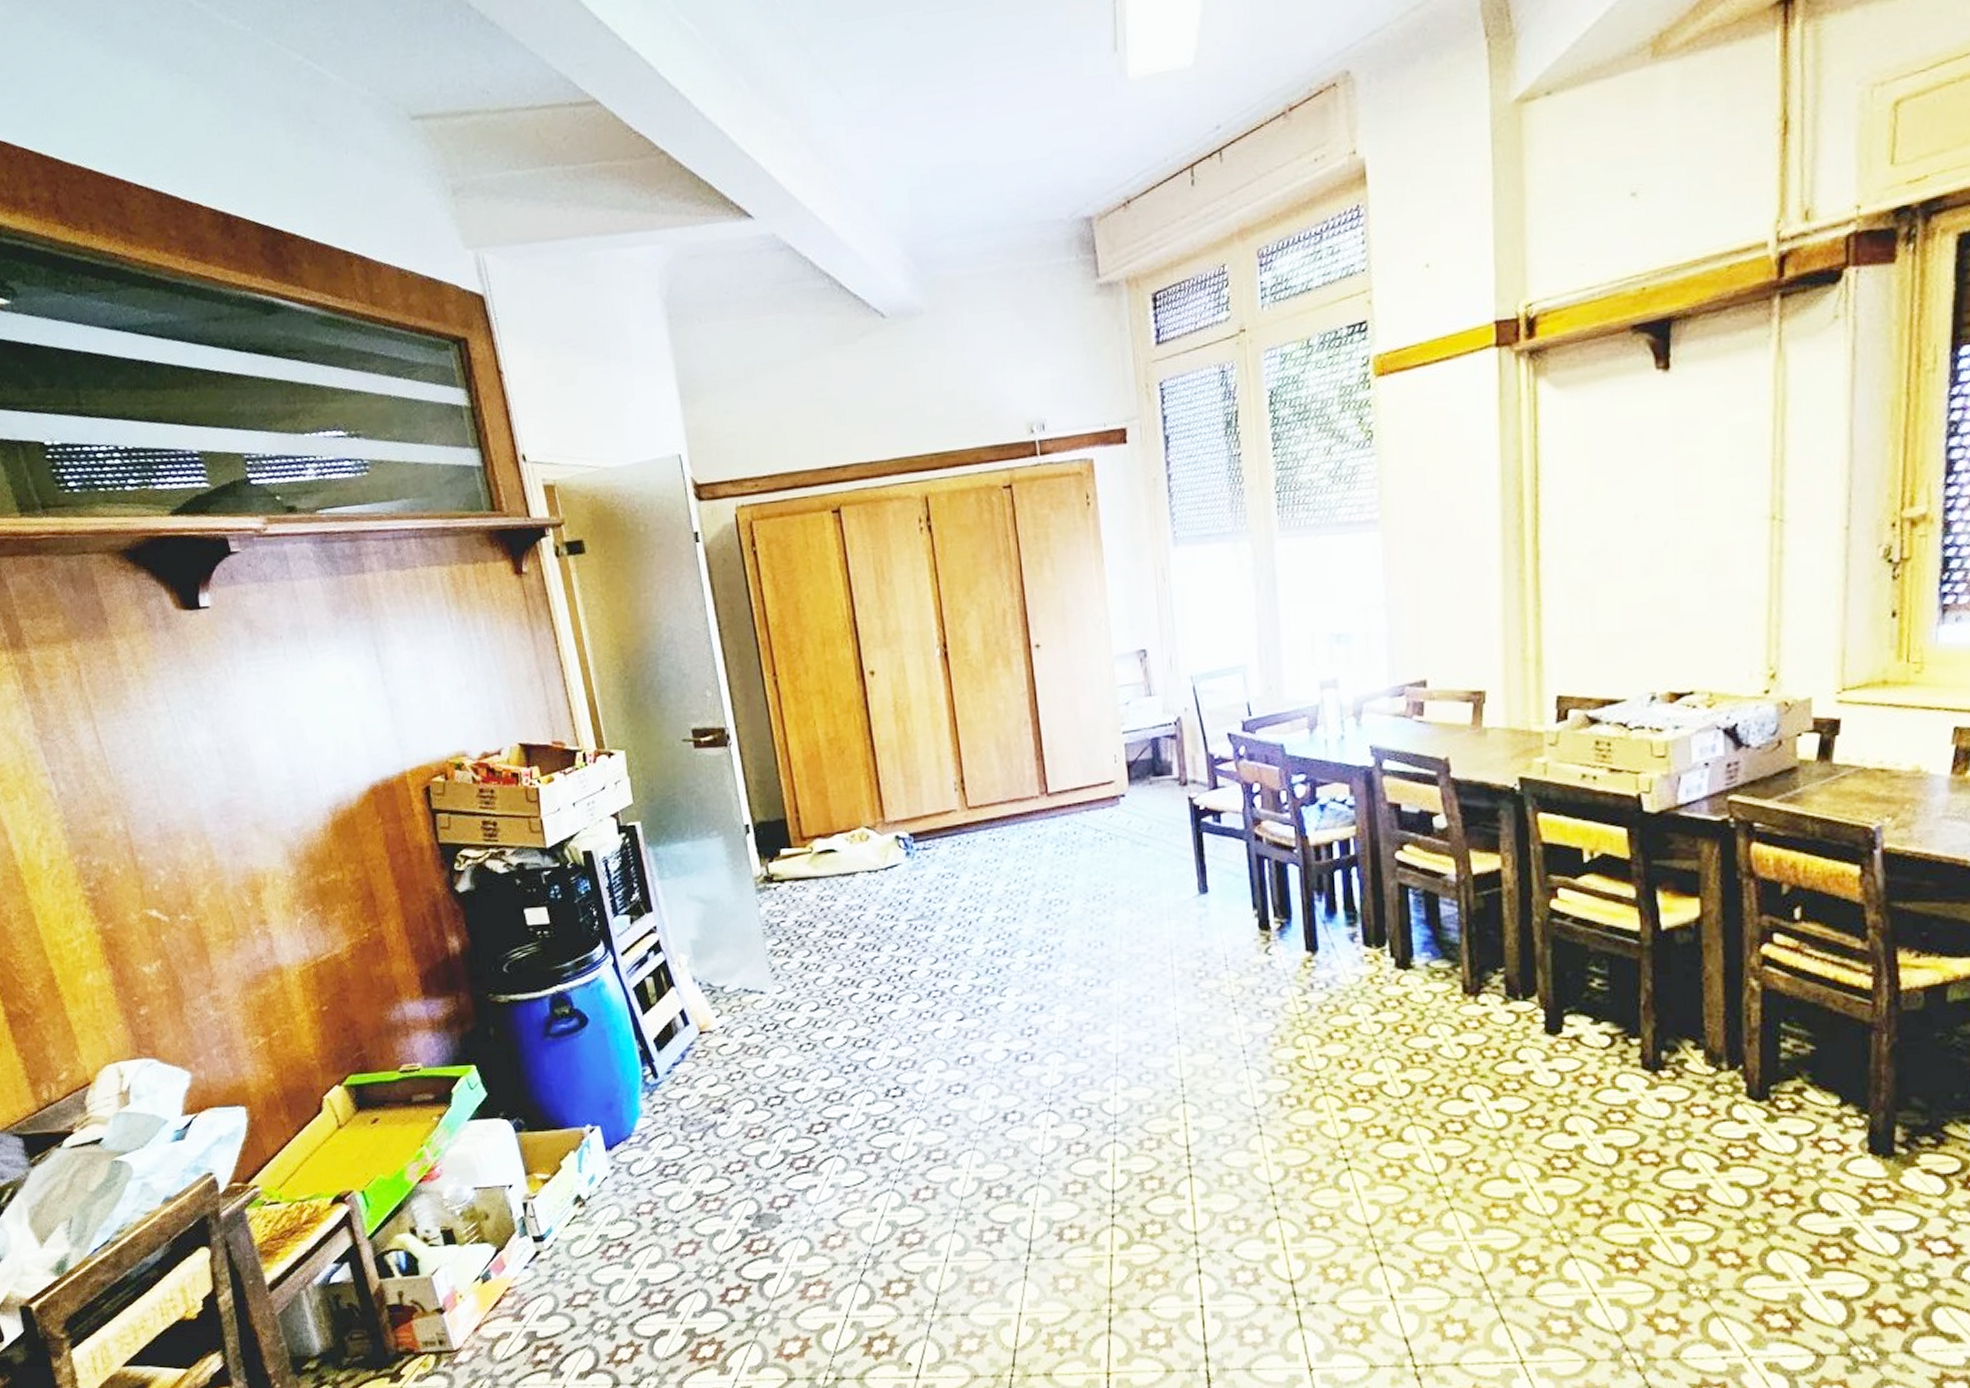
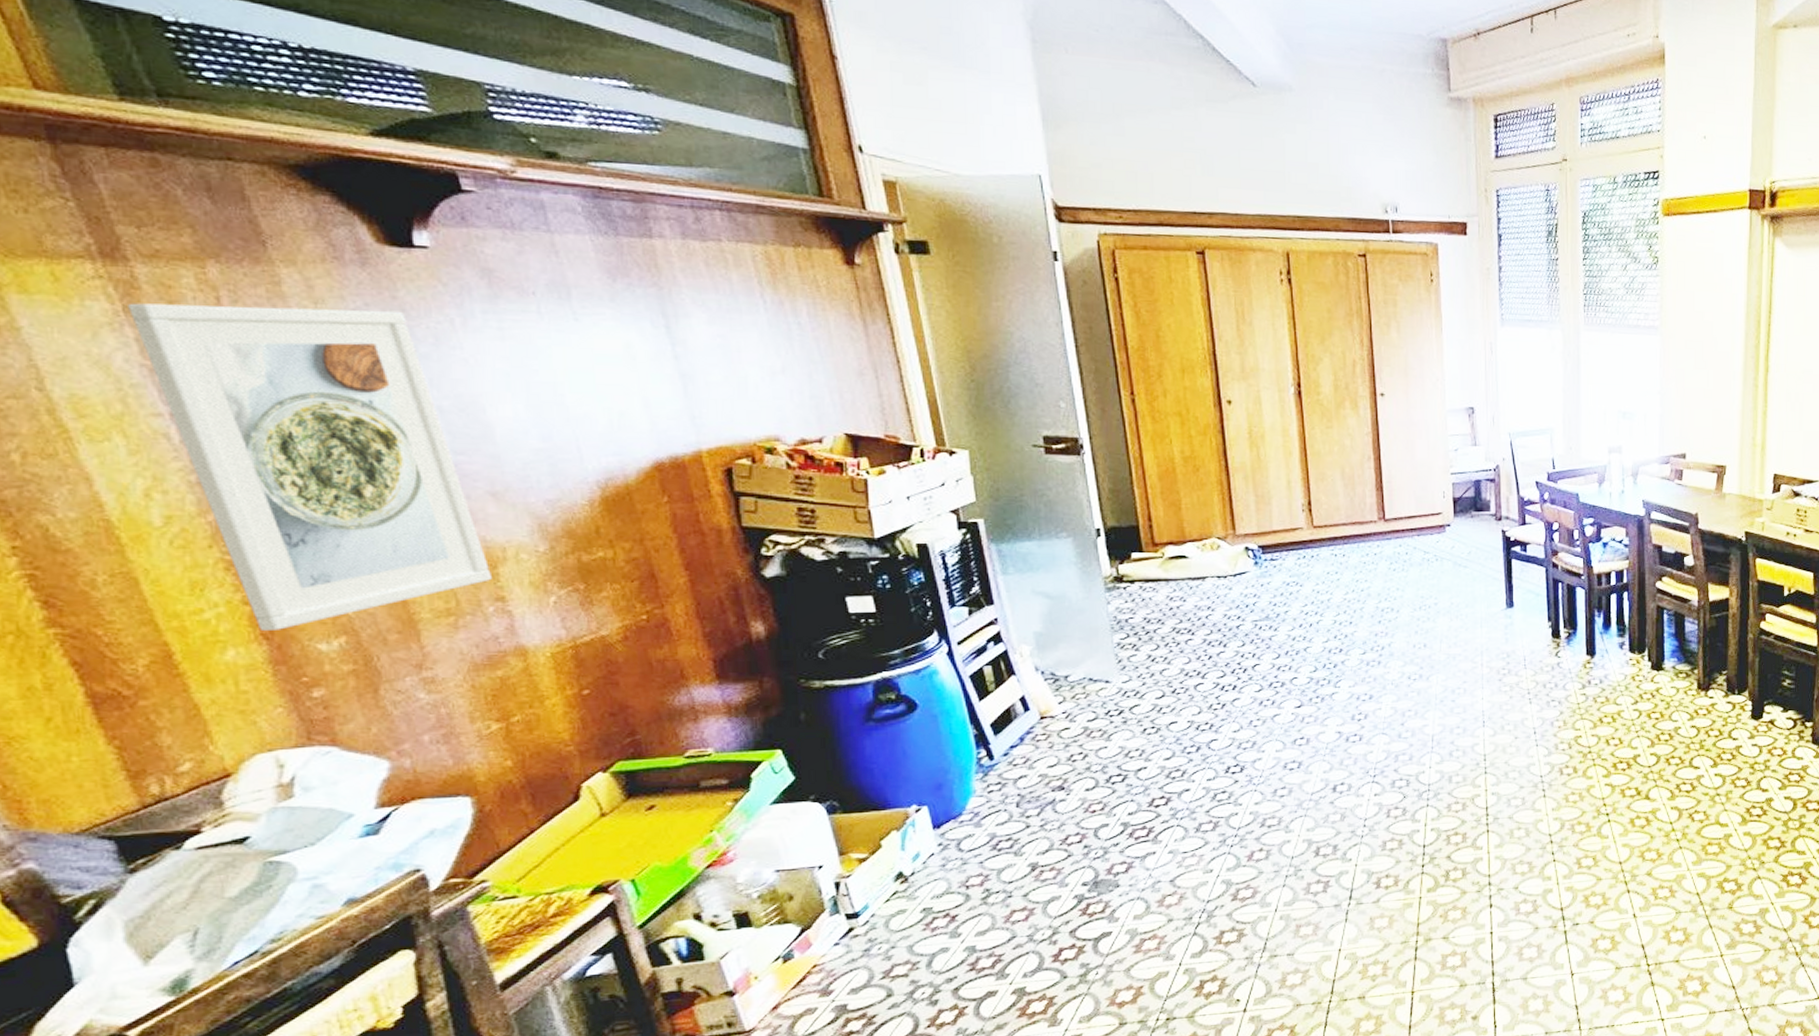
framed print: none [27,666,257,956] -> present [128,303,492,630]

